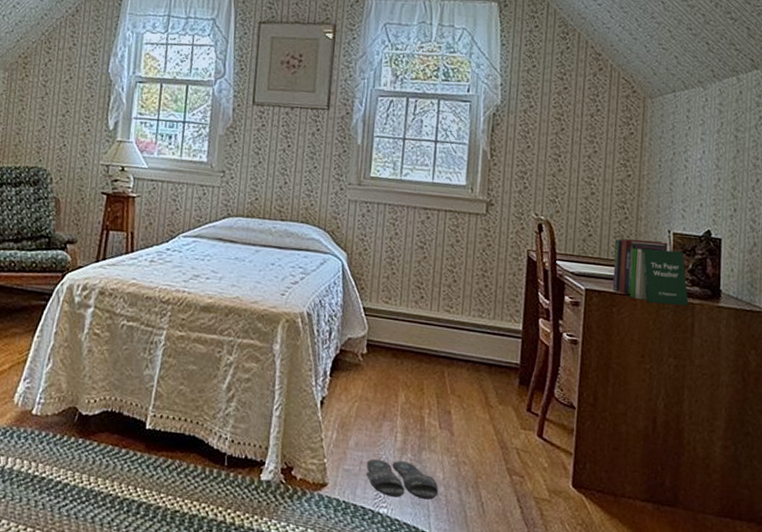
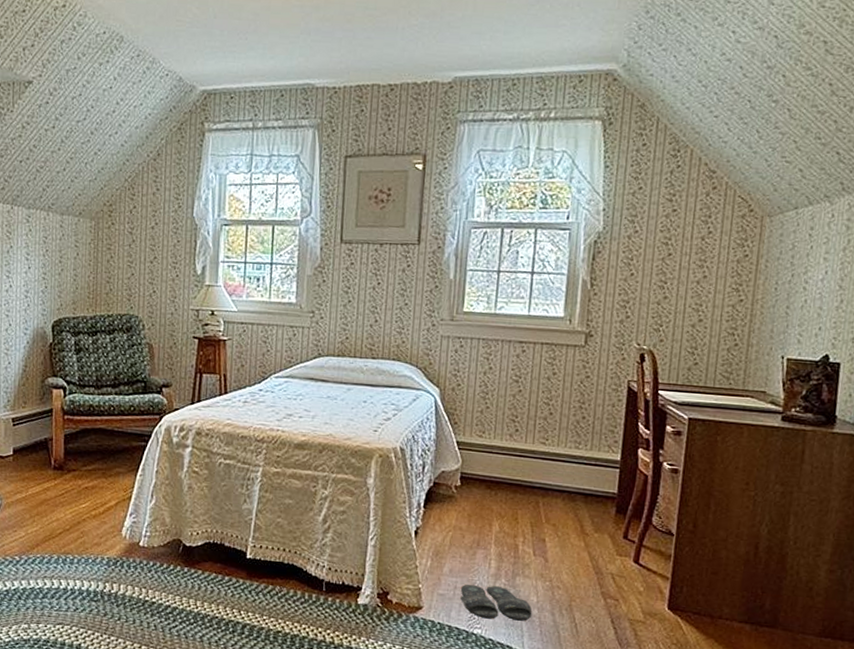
books: present [612,238,689,306] -> none [717,366,800,433]

